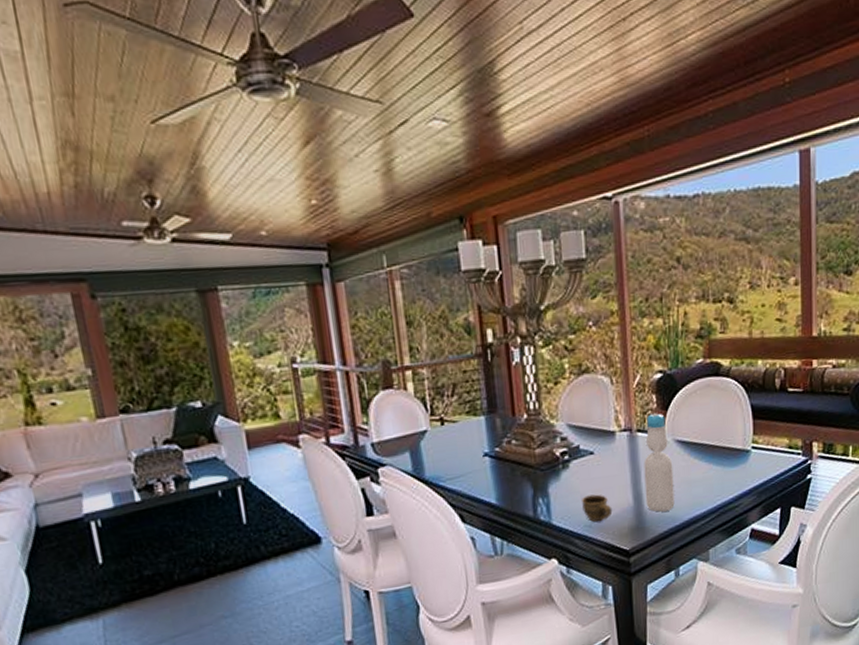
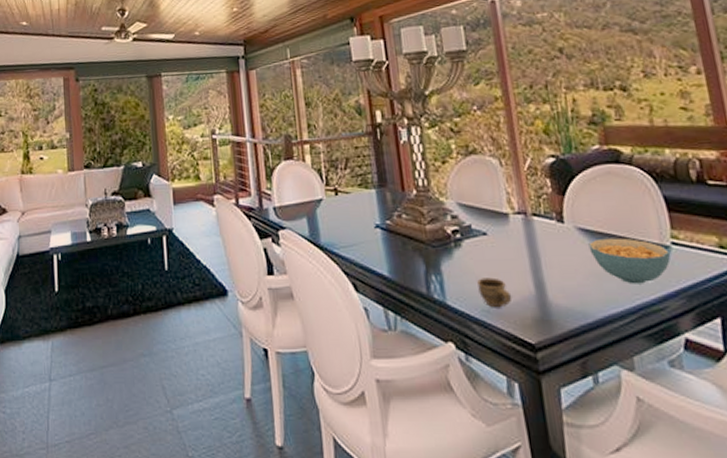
bottle: present [644,413,675,512] -> none [542,198,584,305]
cereal bowl: none [684,446,749,488] -> present [588,238,670,284]

